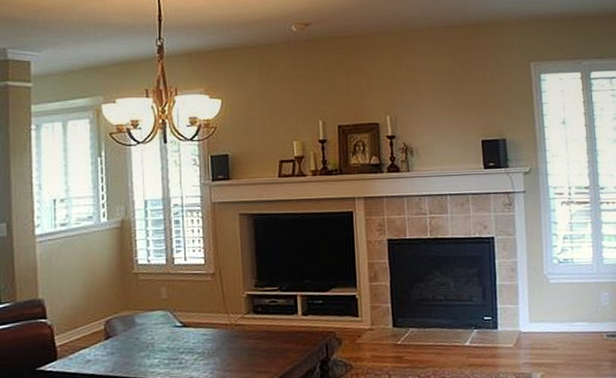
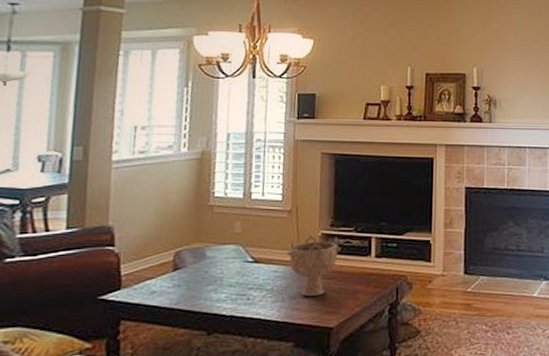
decorative bowl: none [214,296,267,357] -> present [287,234,341,296]

